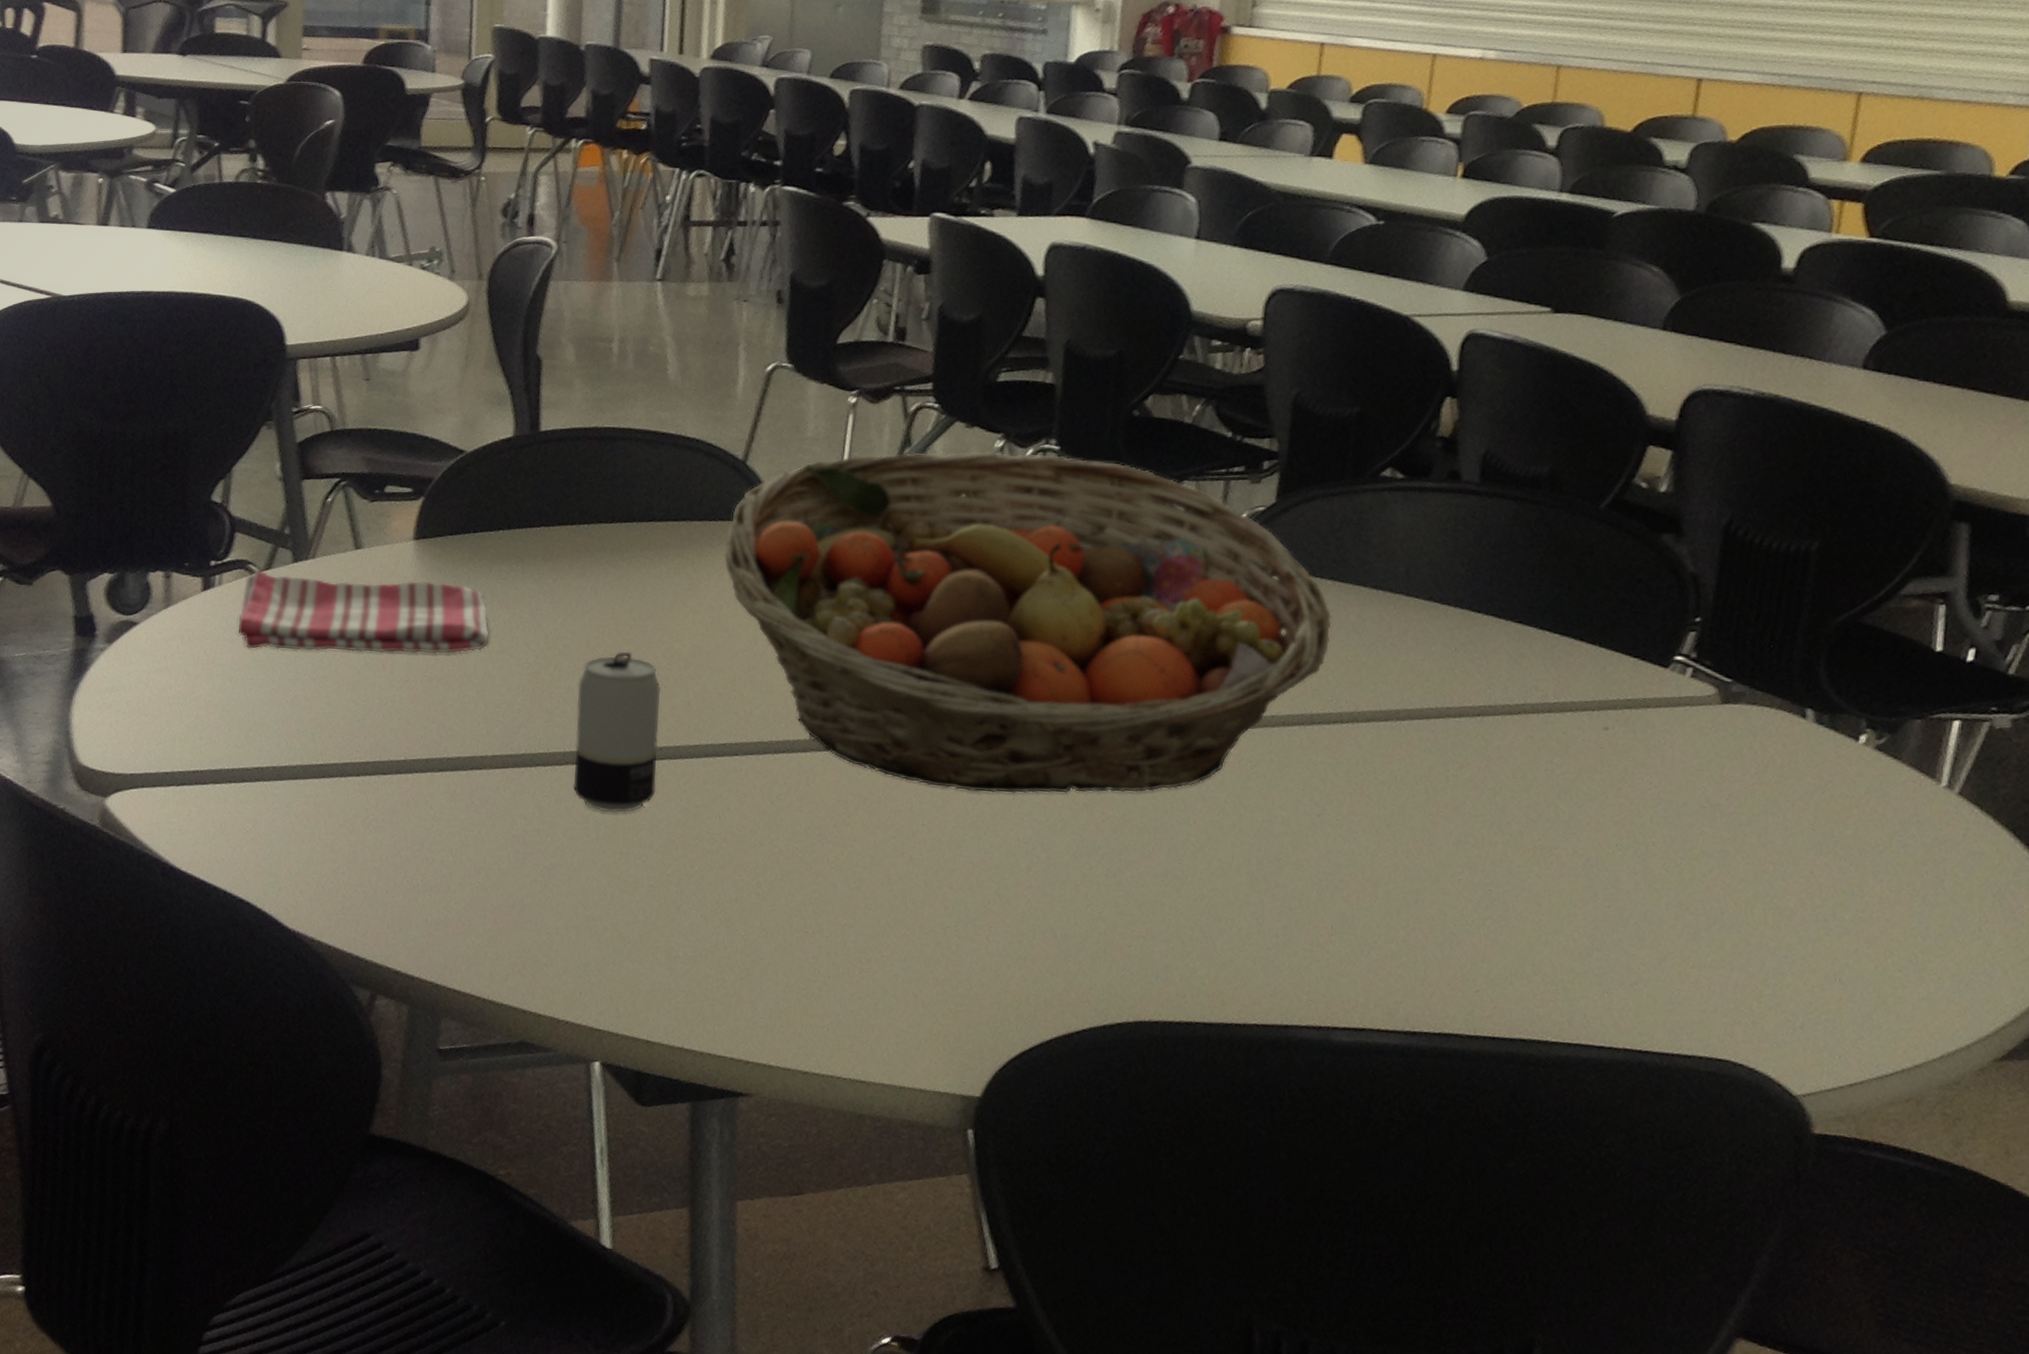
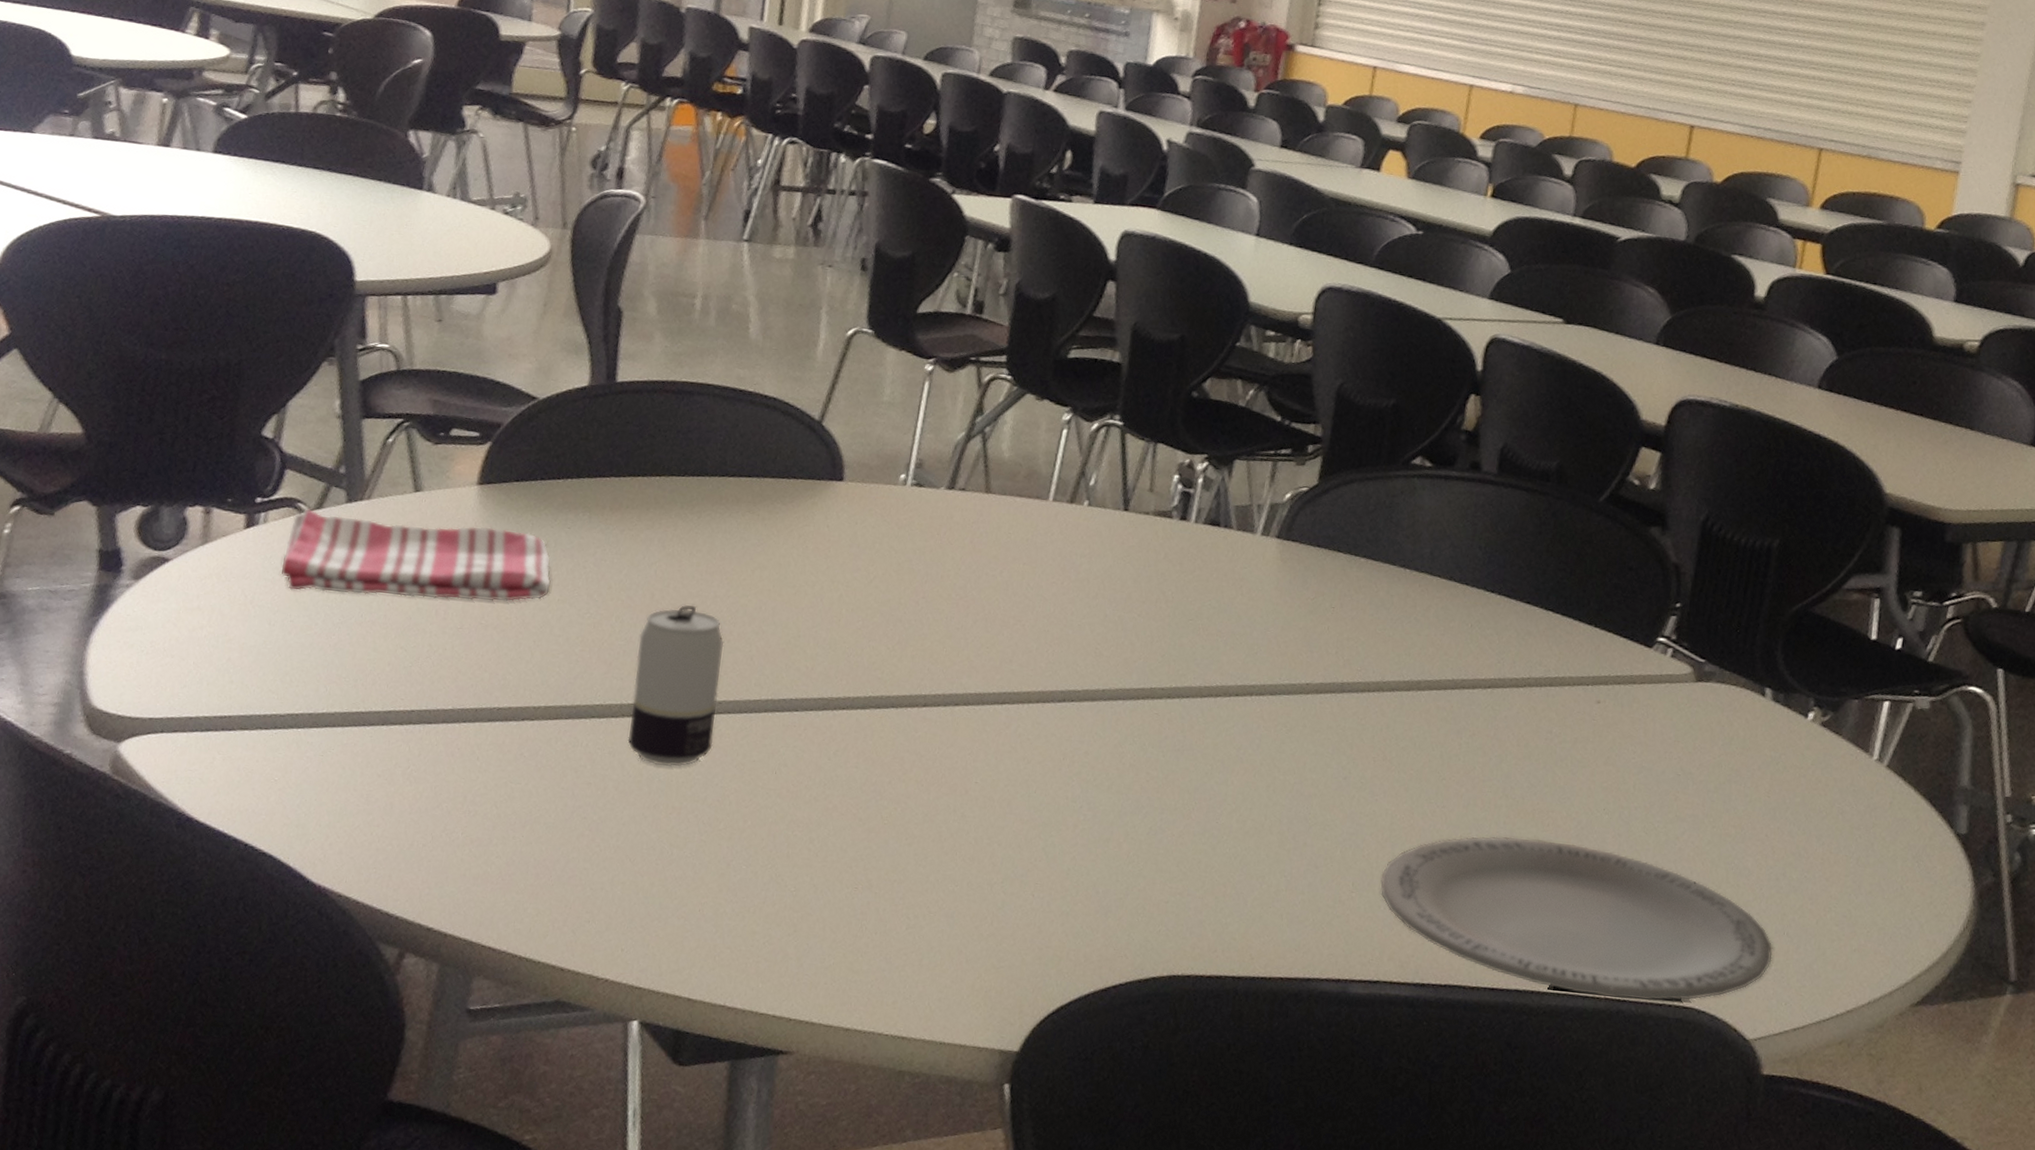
fruit basket: present [724,451,1332,794] -> none [794,421,1364,754]
plate: none [1363,875,1822,1053] -> present [1380,836,1773,1001]

